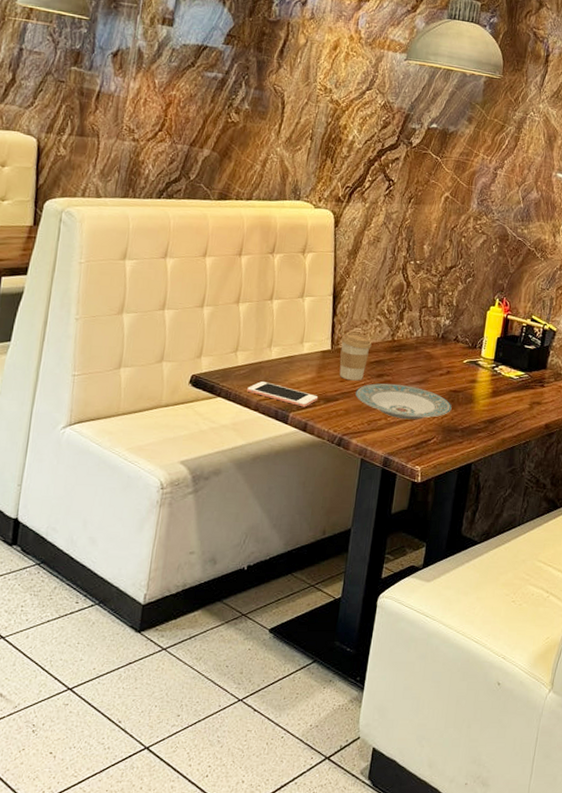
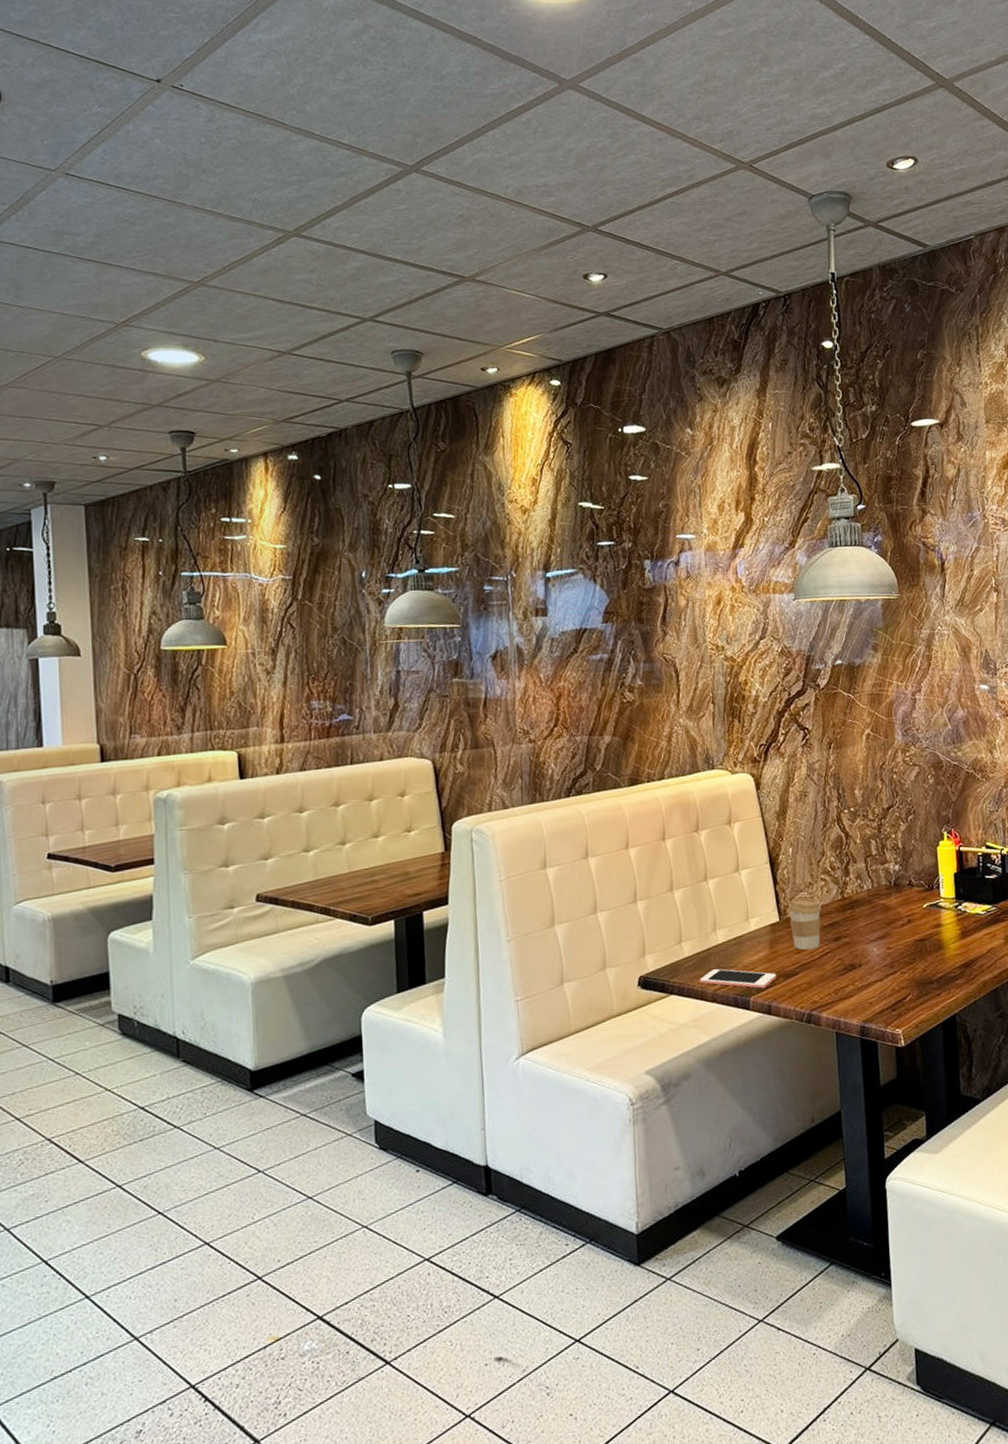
plate: present [355,383,452,420] -> none [815,943,921,982]

